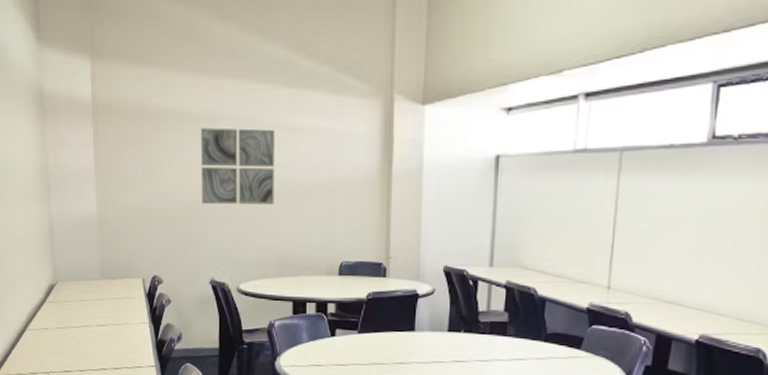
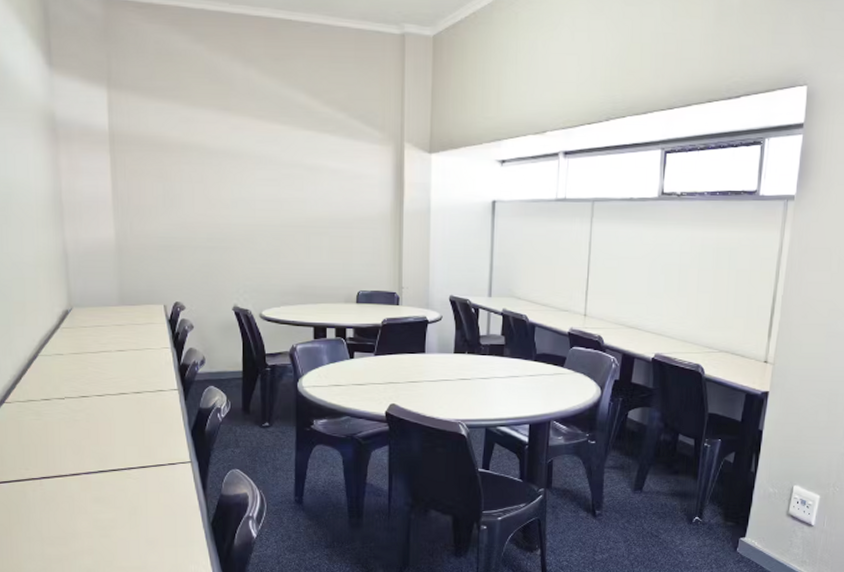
wall art: present [201,128,275,205] -> none [223,163,295,237]

